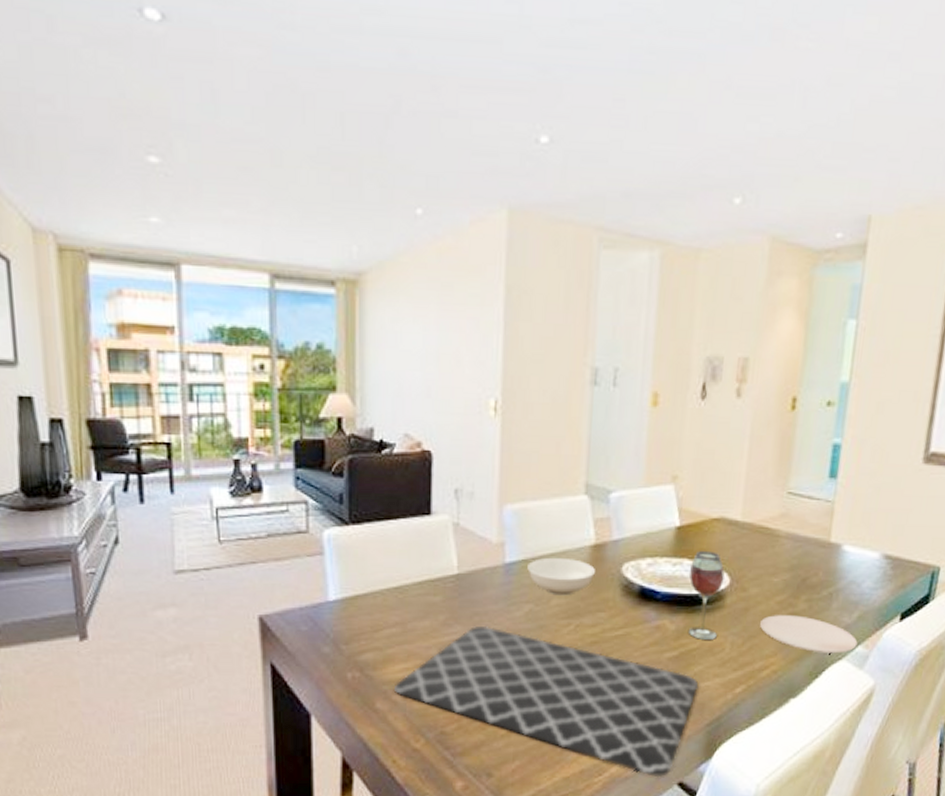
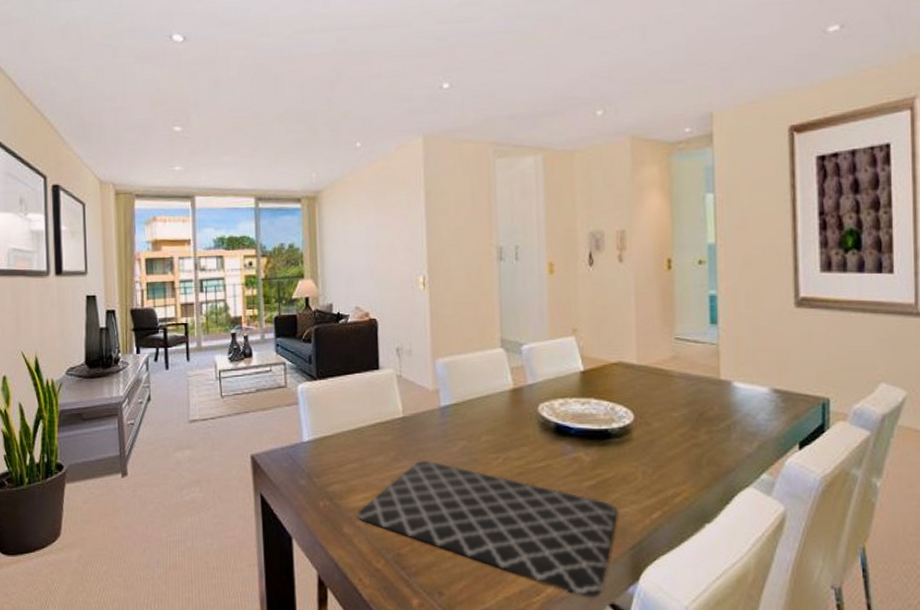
bowl: present [527,557,595,596] -> none [459,400,516,433]
wineglass: present [688,551,725,640] -> none [597,391,629,469]
plate: present [760,615,858,654] -> none [667,446,762,481]

